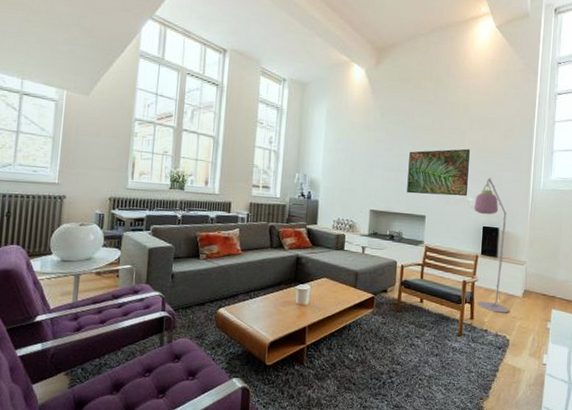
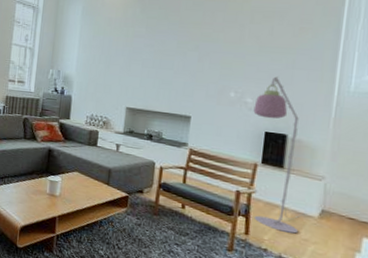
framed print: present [407,148,470,197] -> none [169,43,250,97]

